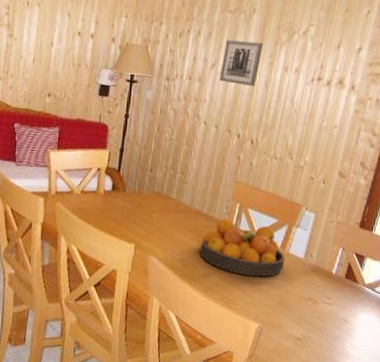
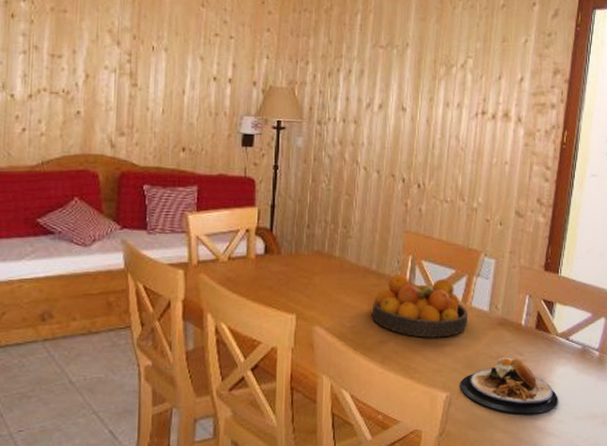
wall art: present [220,40,263,86] -> none [377,77,420,125]
plate: none [271,299,358,351] -> present [460,357,558,414]

